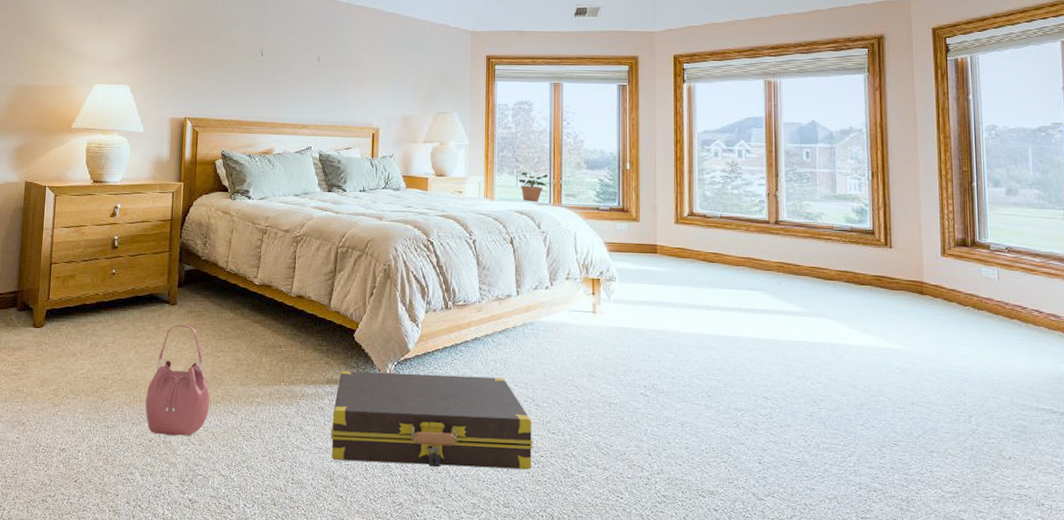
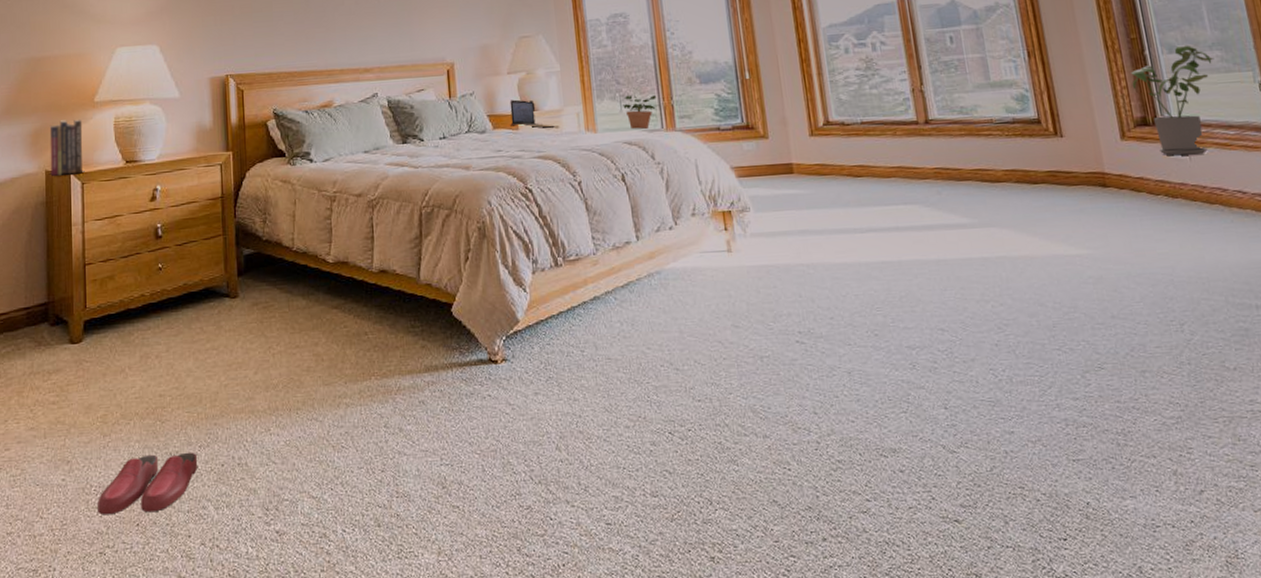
books: none [29,140,60,187] -> present [49,119,83,176]
slippers: none [44,425,129,473] -> present [98,452,197,516]
handbag: present [145,324,210,436] -> none [212,319,290,456]
suitcase: present [331,370,533,470] -> none [436,341,679,463]
laptop: none [421,165,459,193] -> present [510,99,555,129]
house plant: none [958,181,1032,276] -> present [1131,45,1214,156]

